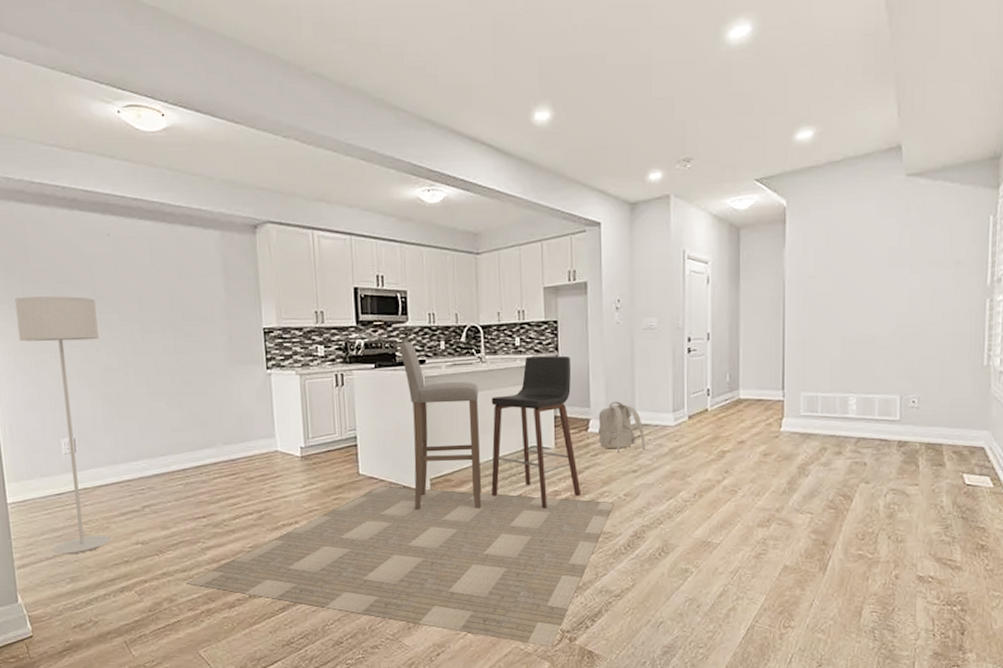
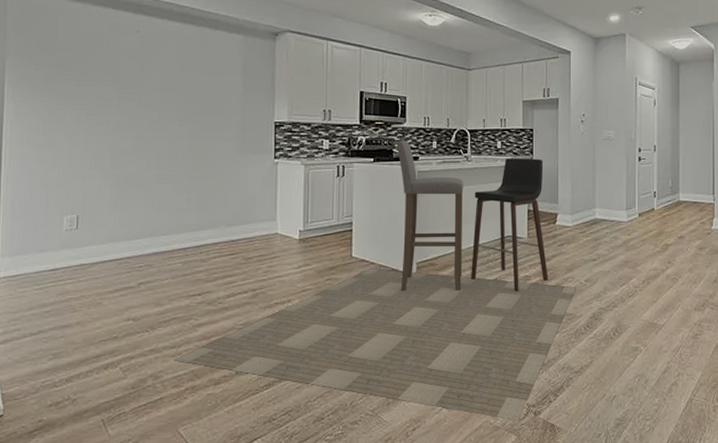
floor lamp: present [15,296,110,555] -> none [35,82,117,331]
backpack: present [598,401,646,453] -> none [565,199,604,244]

